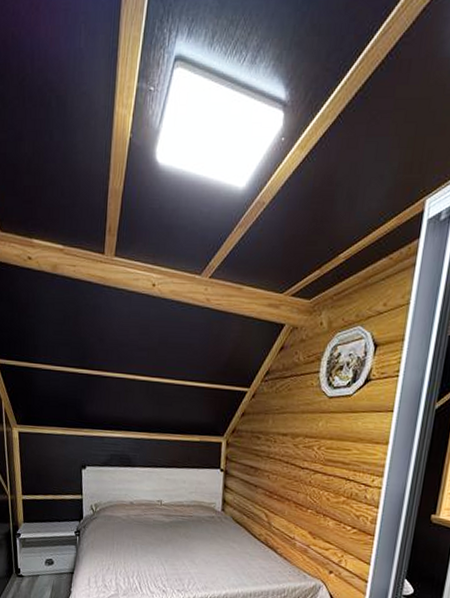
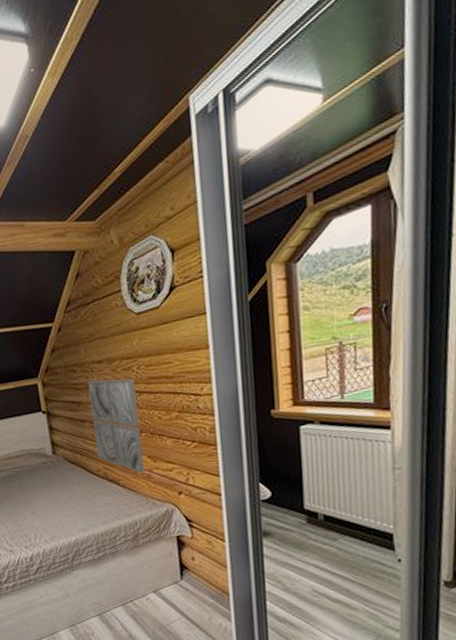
wall art: none [262,450,312,546] -> present [87,378,145,473]

